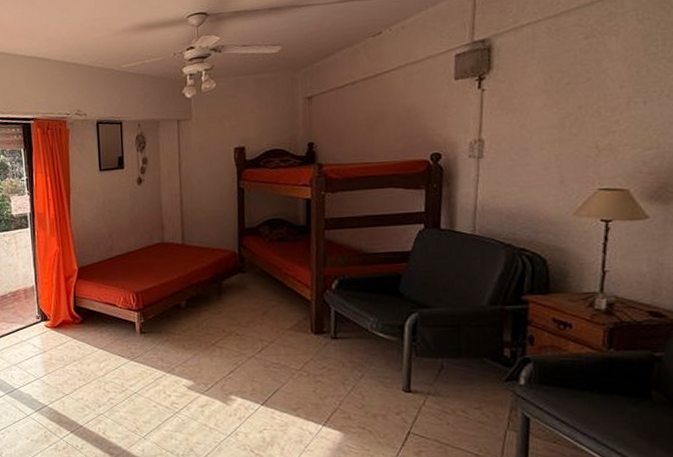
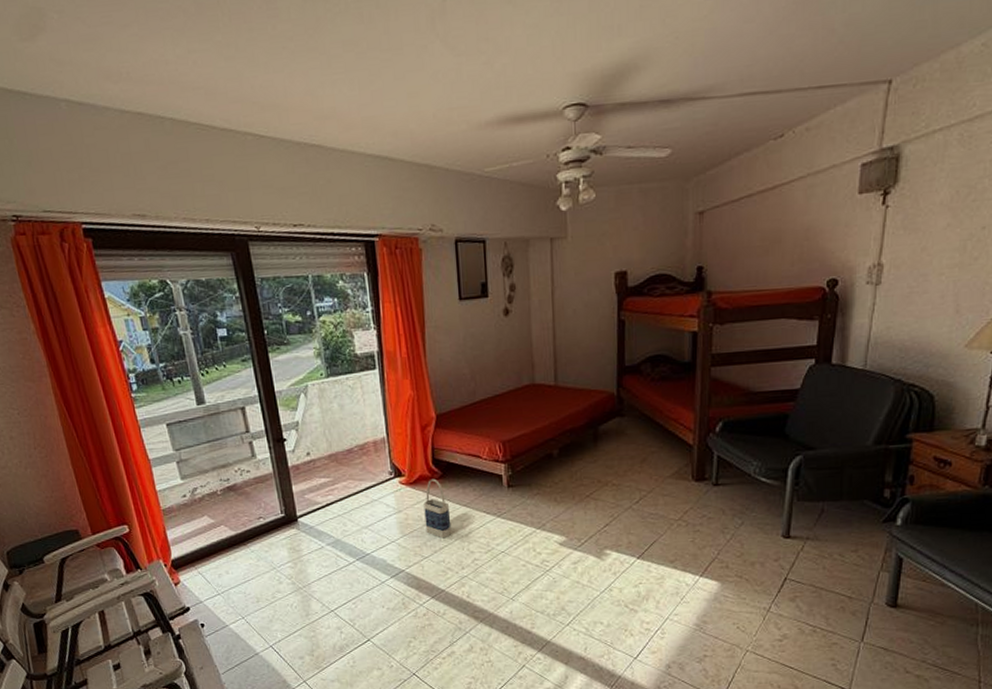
bag: none [66,323,90,378] -> present [423,478,452,539]

